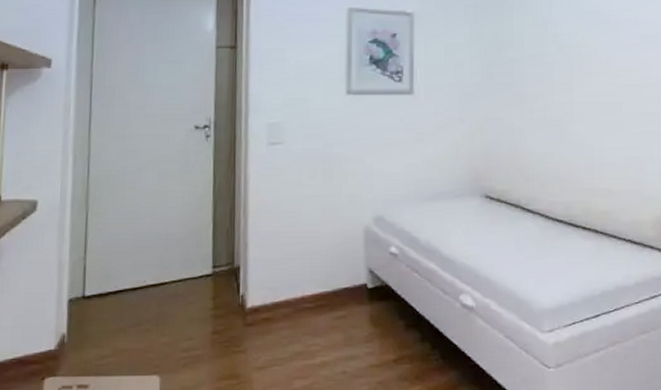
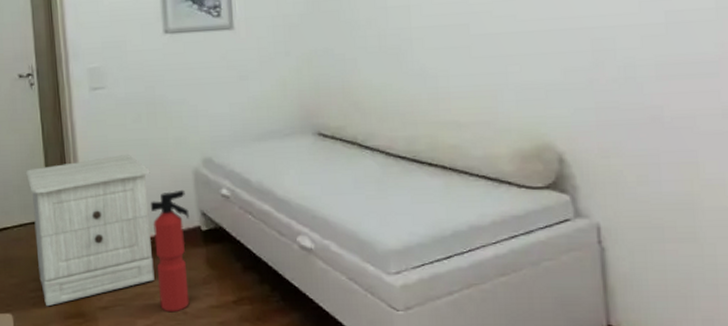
nightstand: none [192,210,321,368] -> present [26,155,155,307]
fire extinguisher: none [318,247,356,372] -> present [150,189,190,313]

